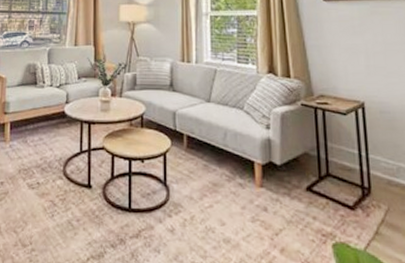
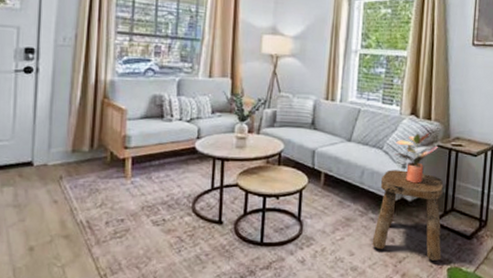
stool: none [243,131,323,234] -> present [372,170,444,261]
potted plant: none [256,91,302,146] -> present [395,132,438,184]

